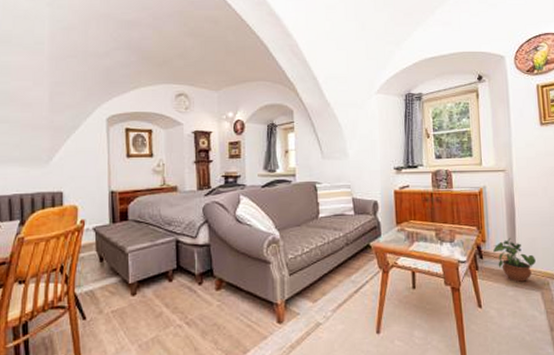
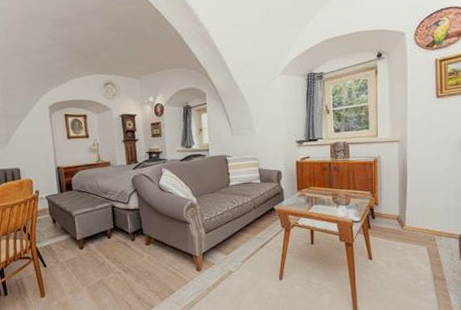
potted plant: present [493,237,536,282] -> none [385,200,424,239]

